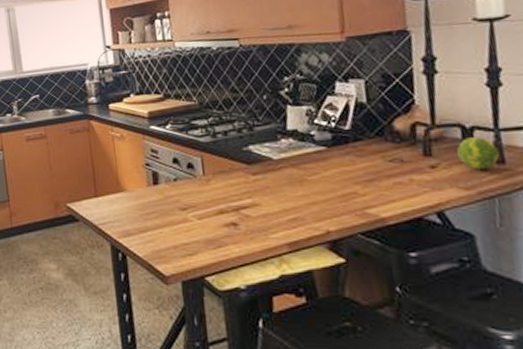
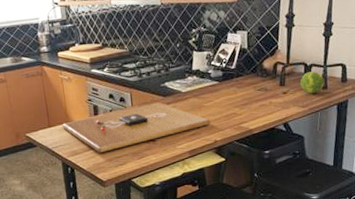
cutting board: none [112,171,319,235] -> present [62,102,211,153]

